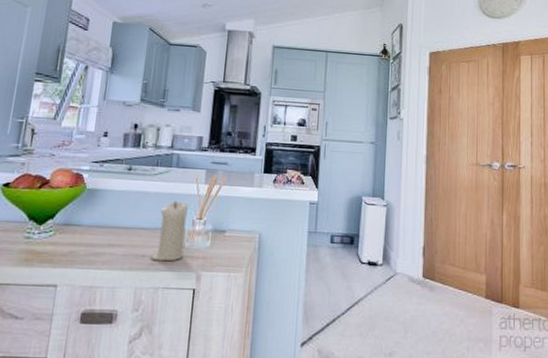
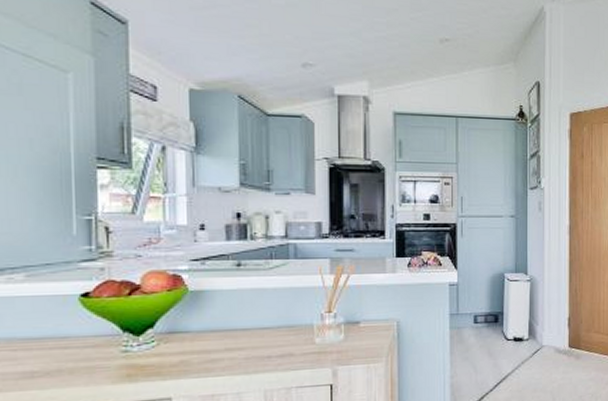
candle: present [151,201,188,262] -> none [278,295,315,361]

